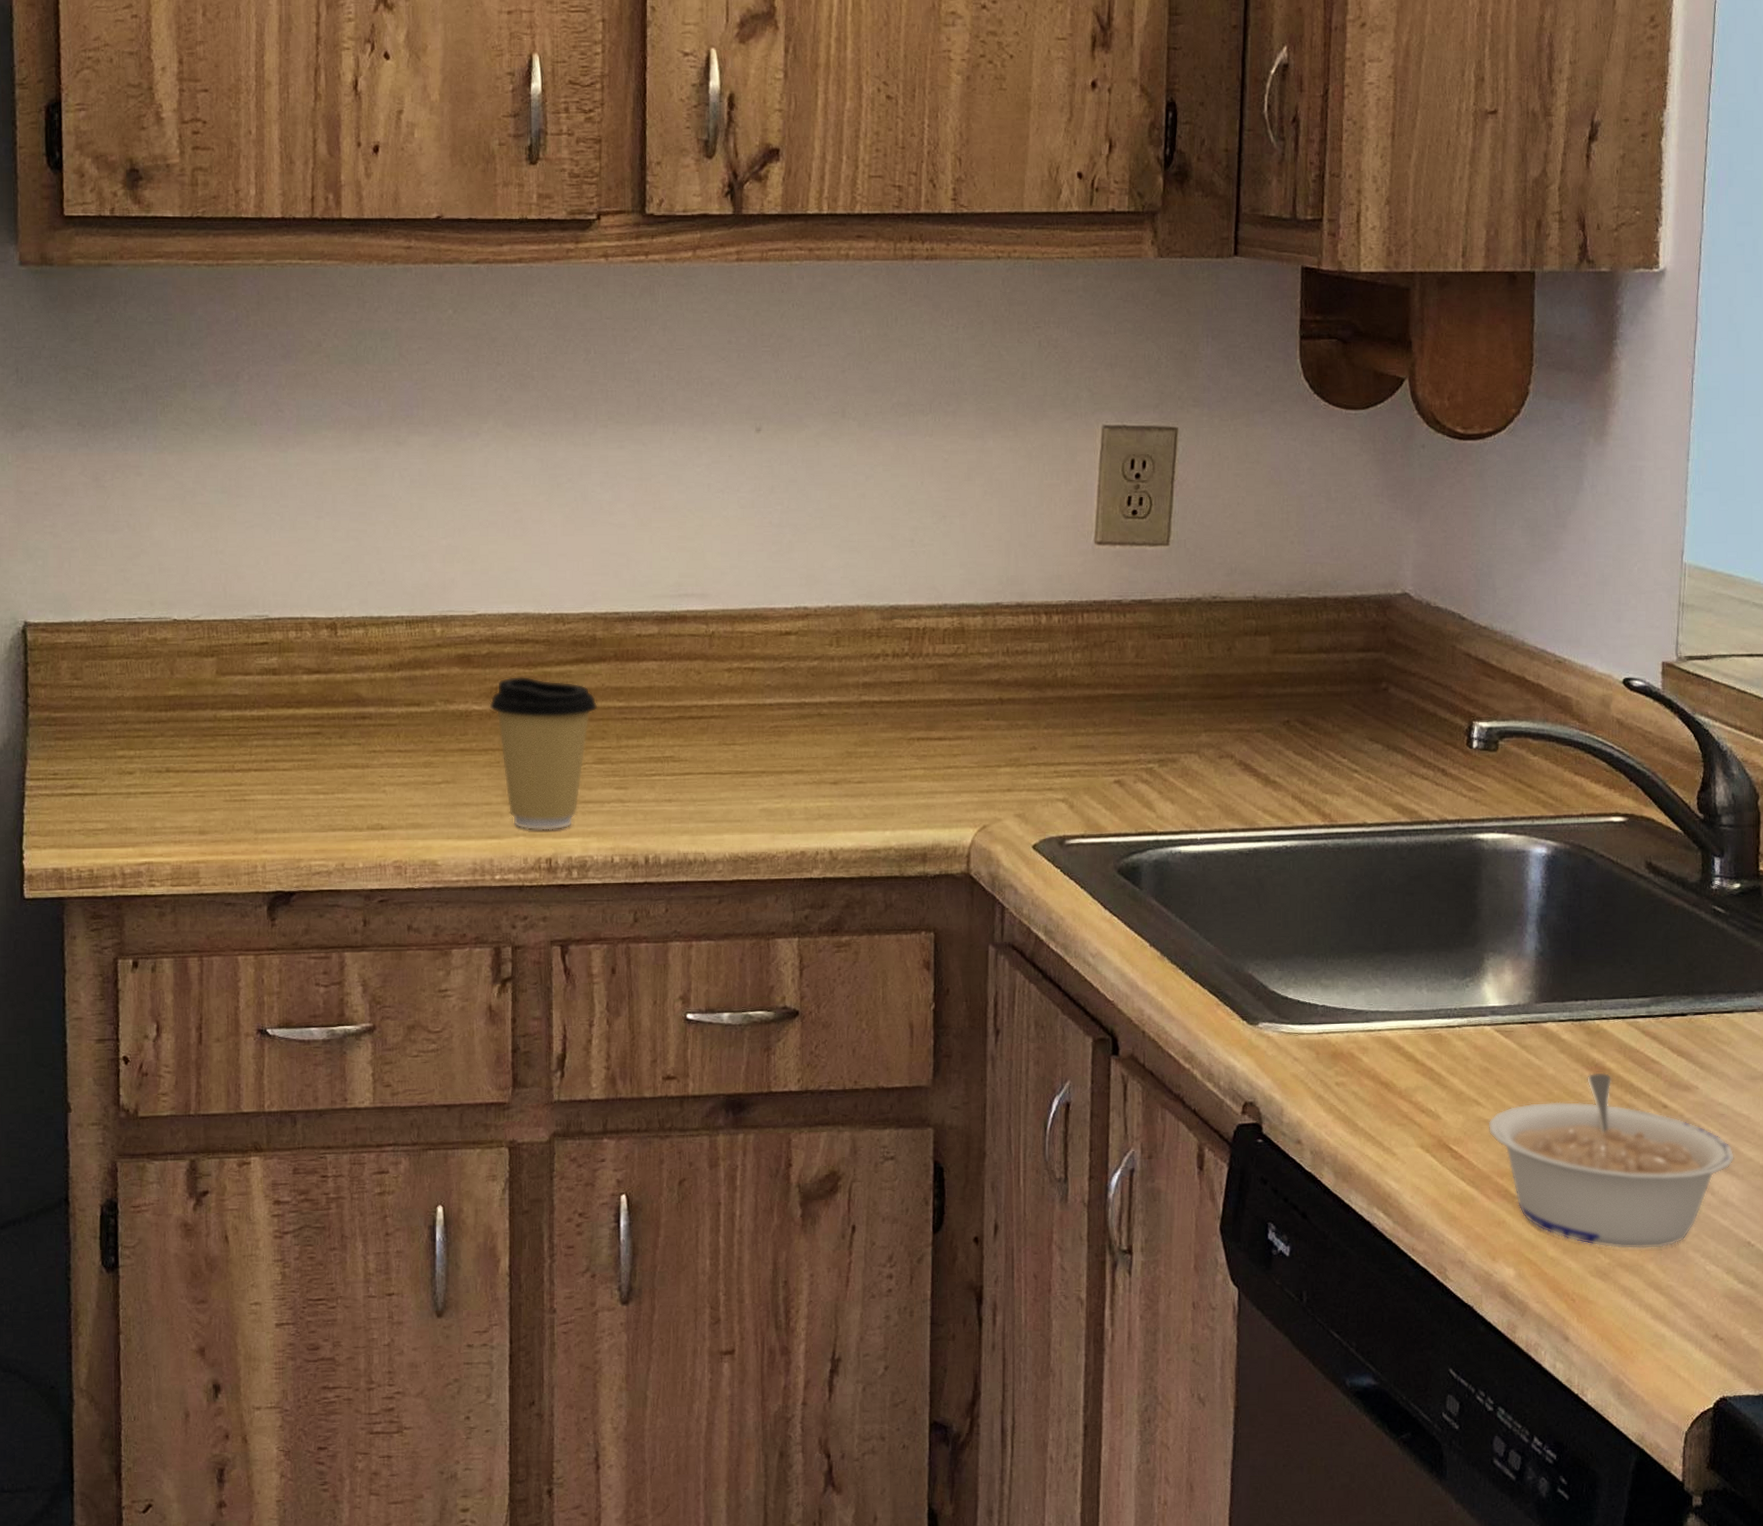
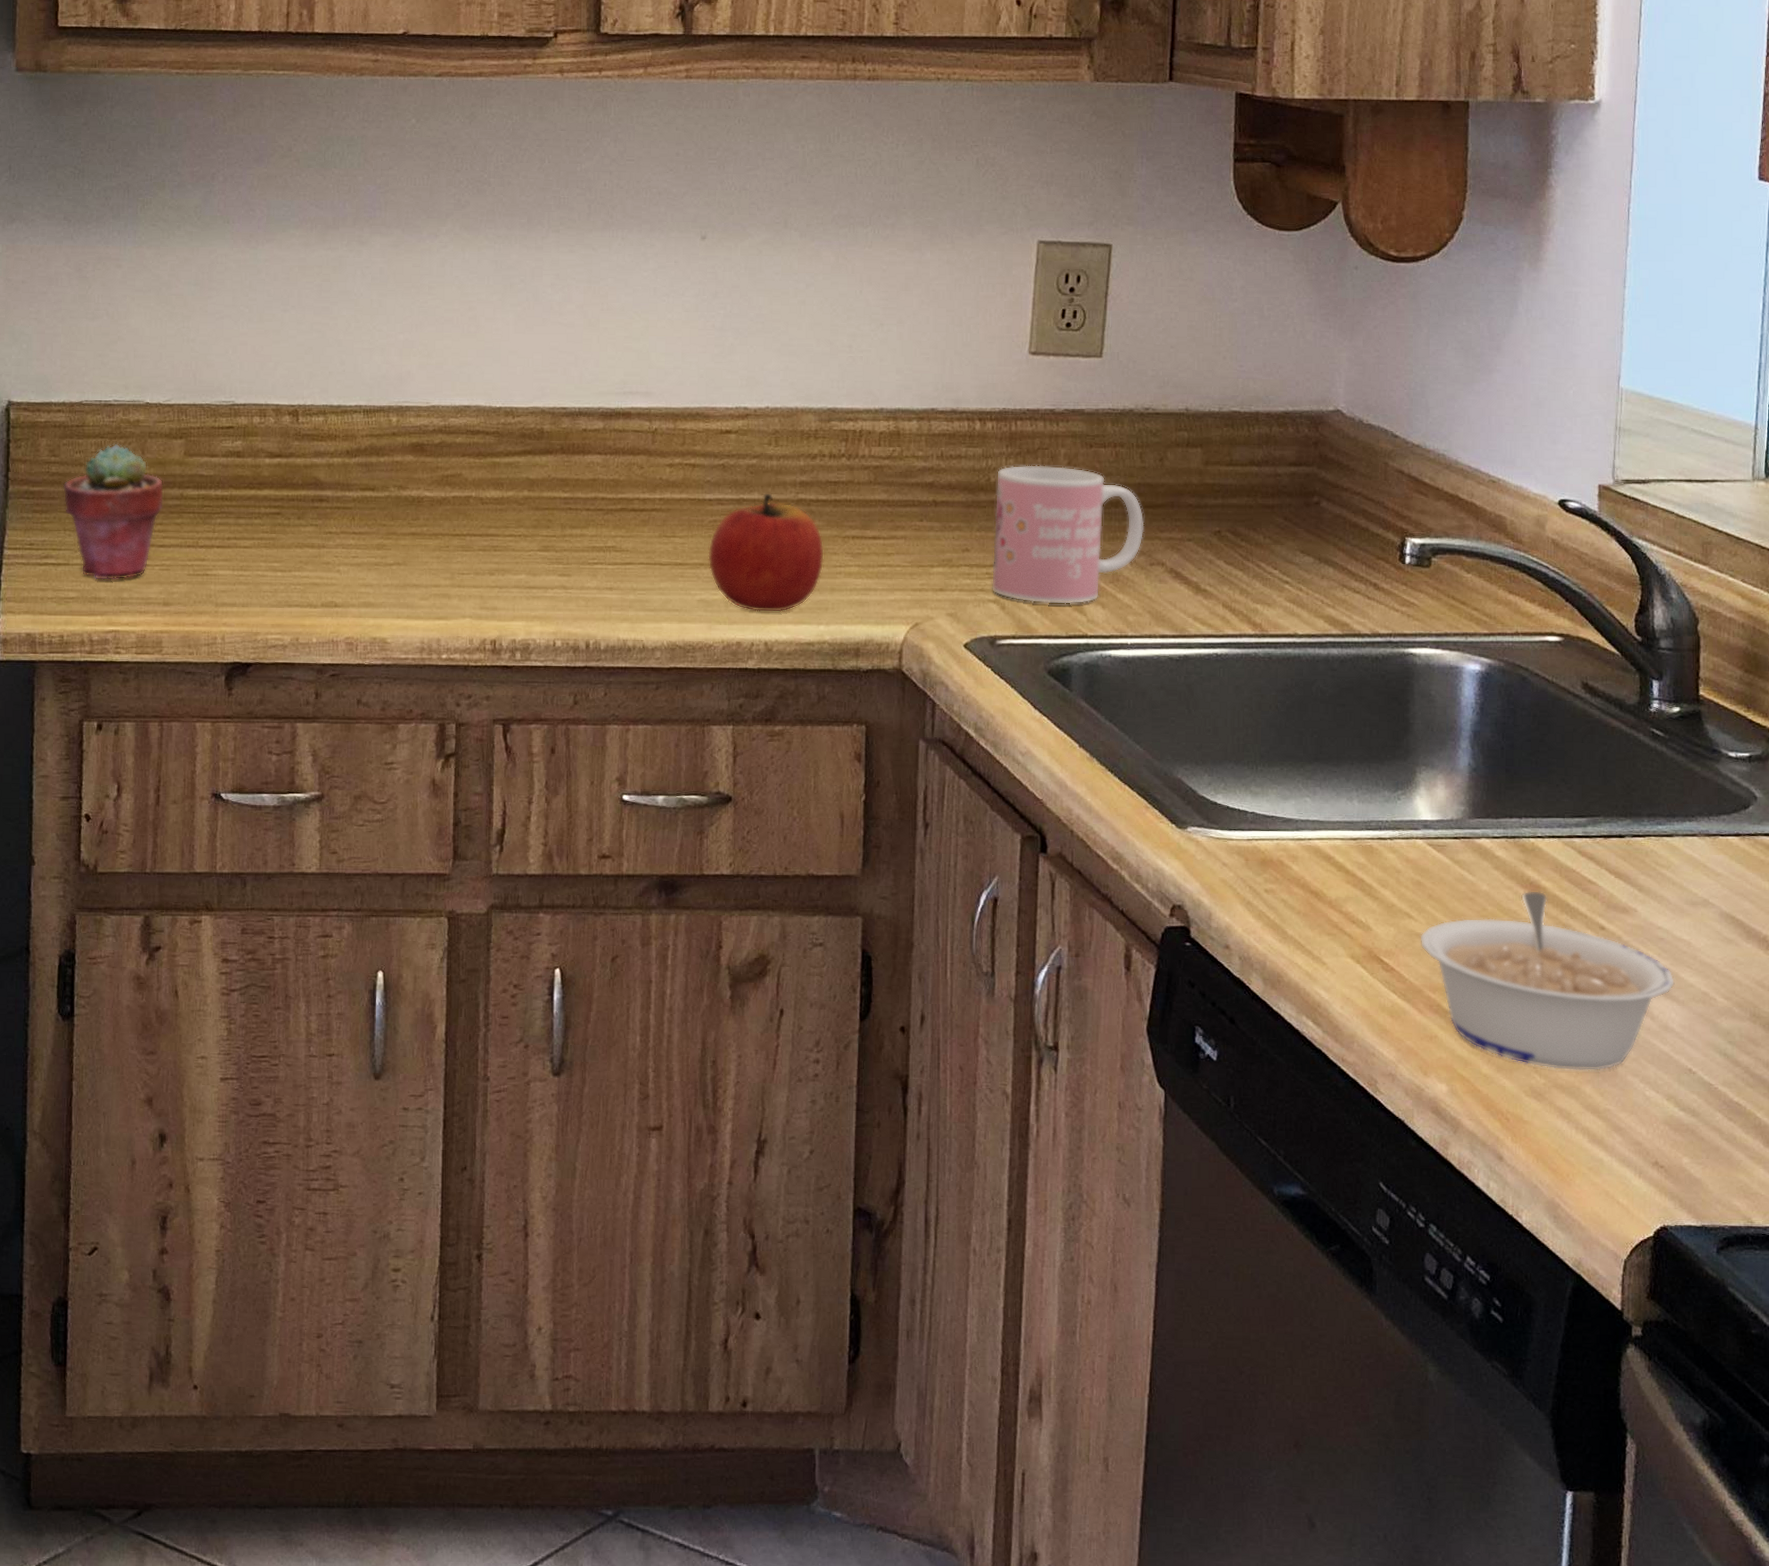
potted succulent: none [86,664,197,809] -> present [62,443,165,580]
coffee cup: present [489,676,598,831] -> none [440,465,544,613]
apple: none [770,695,889,820] -> present [708,492,824,613]
mug: none [1059,658,1213,801] -> present [991,465,1145,604]

